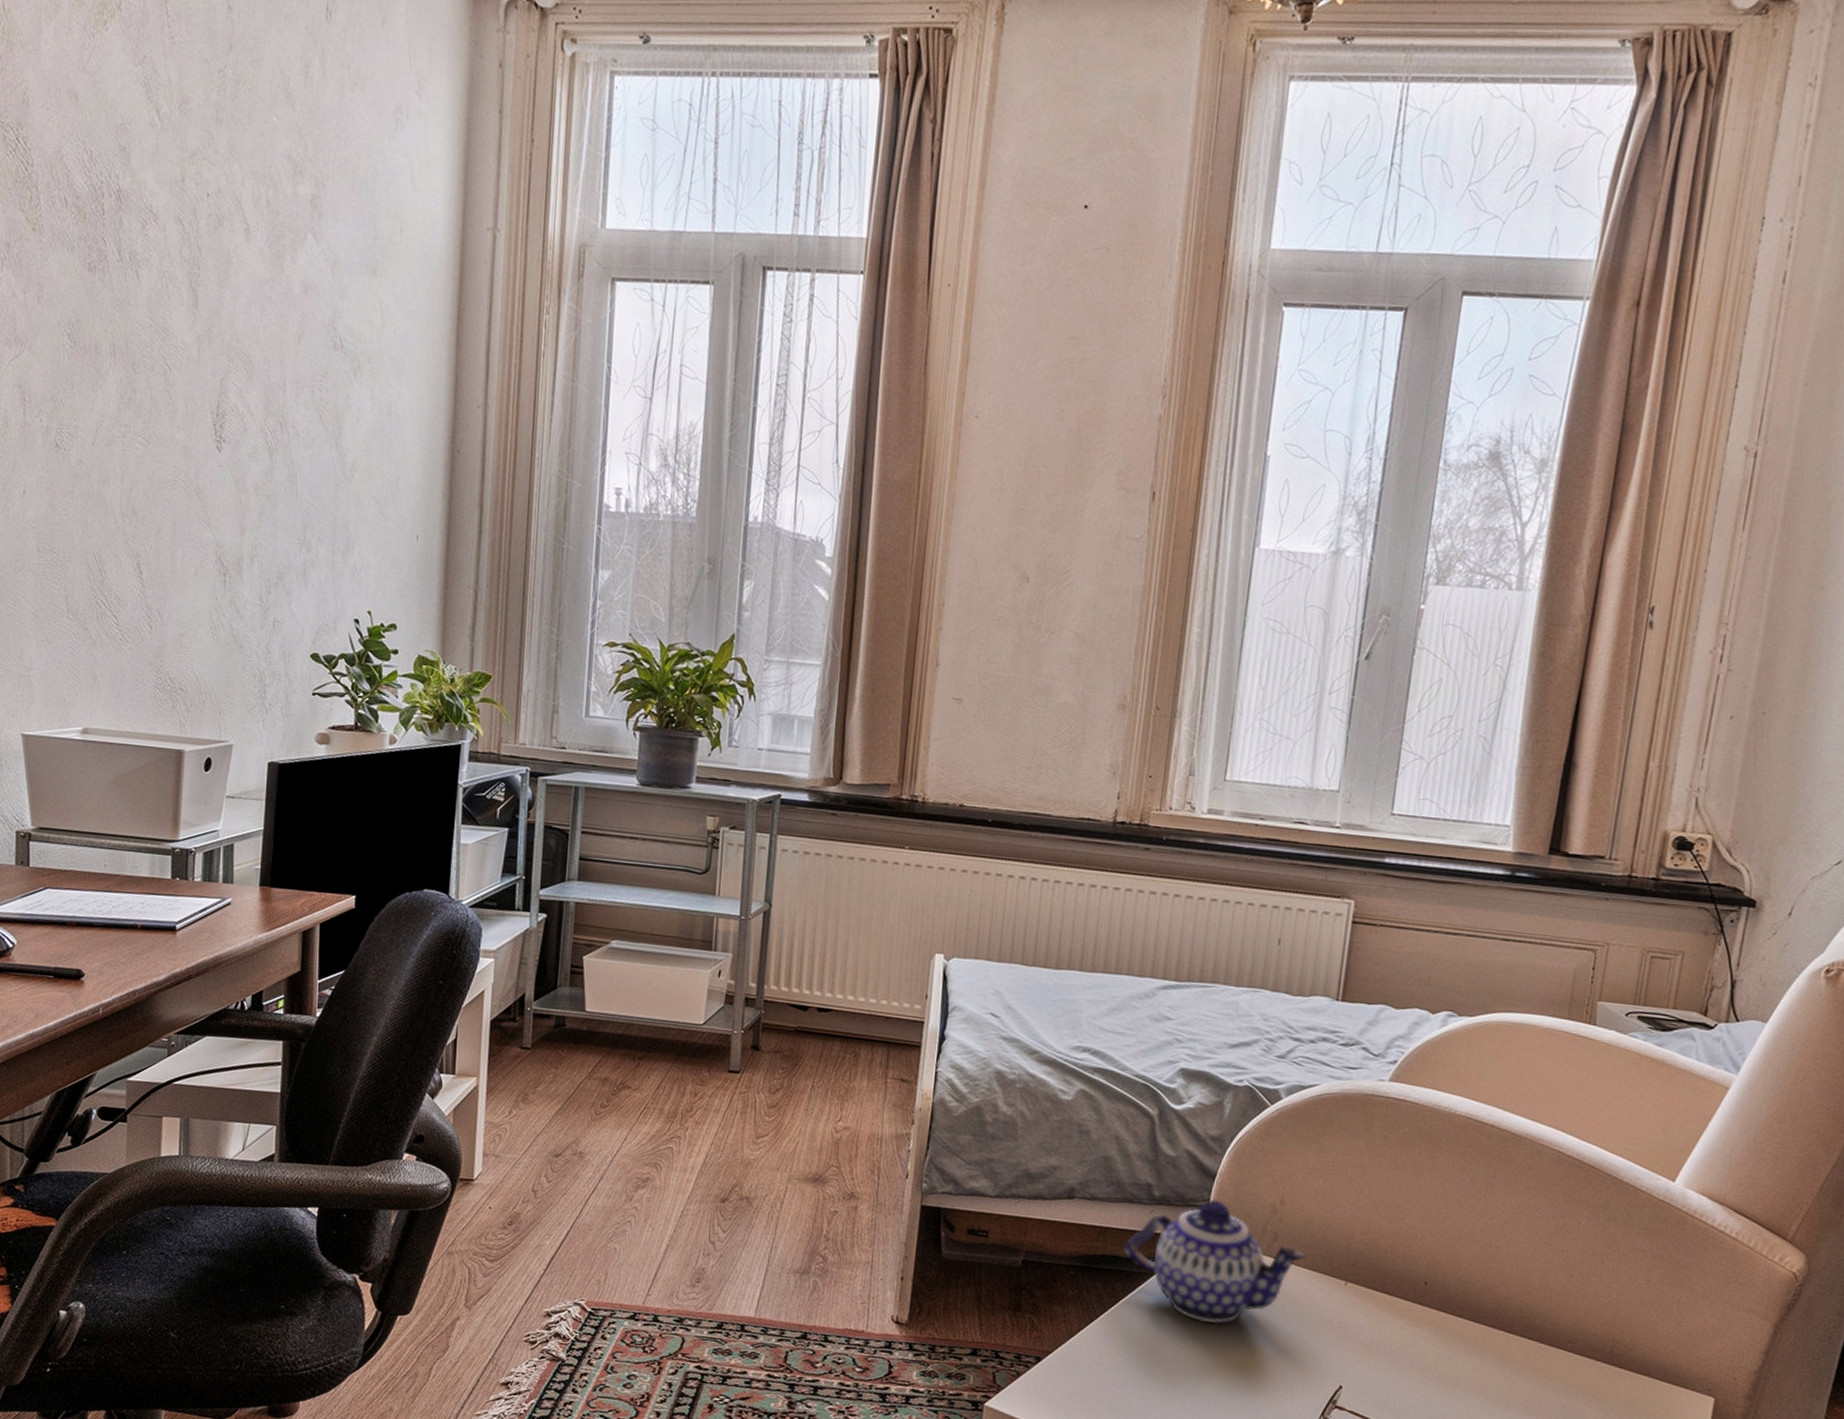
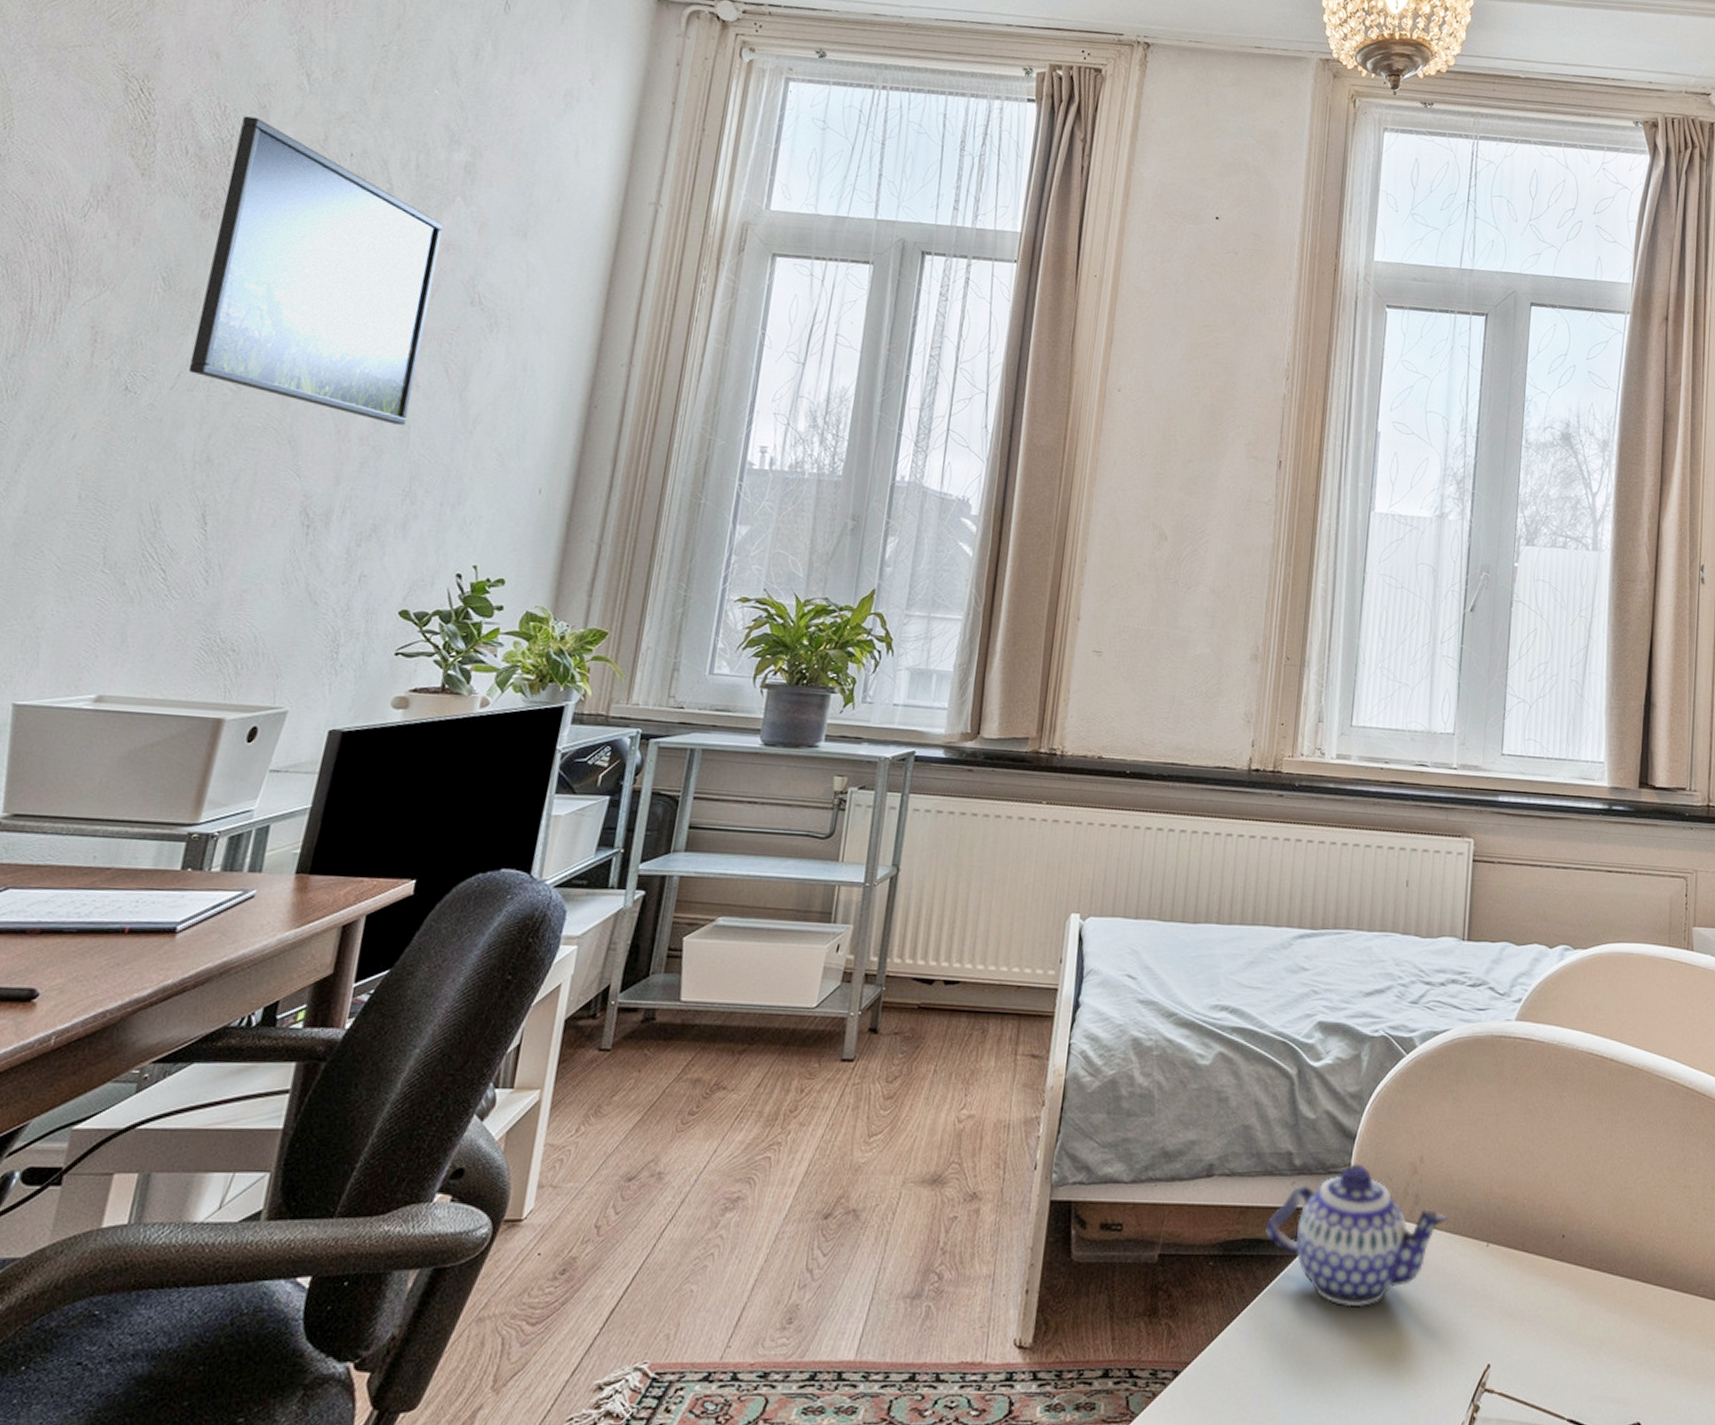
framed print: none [103,160,299,475] -> present [188,116,443,425]

